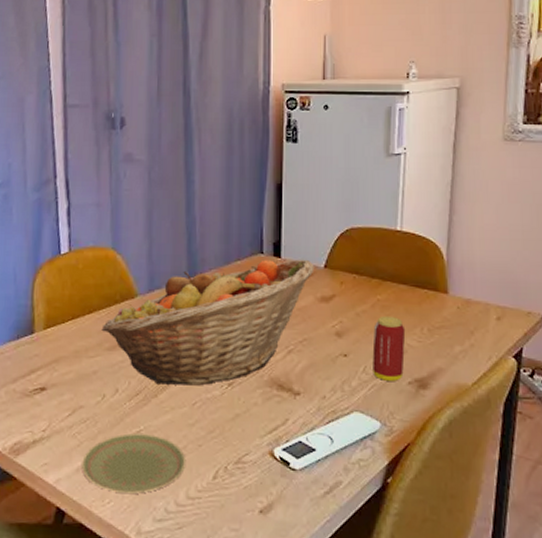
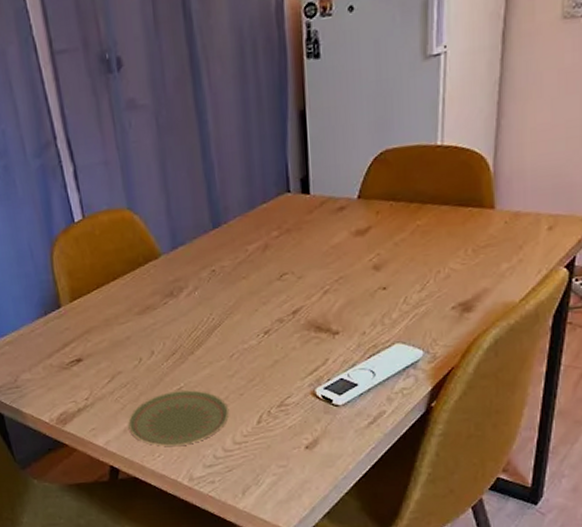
fruit basket: present [101,259,314,386] -> none [128,192,347,342]
beverage can: present [372,315,406,381] -> none [413,241,448,309]

